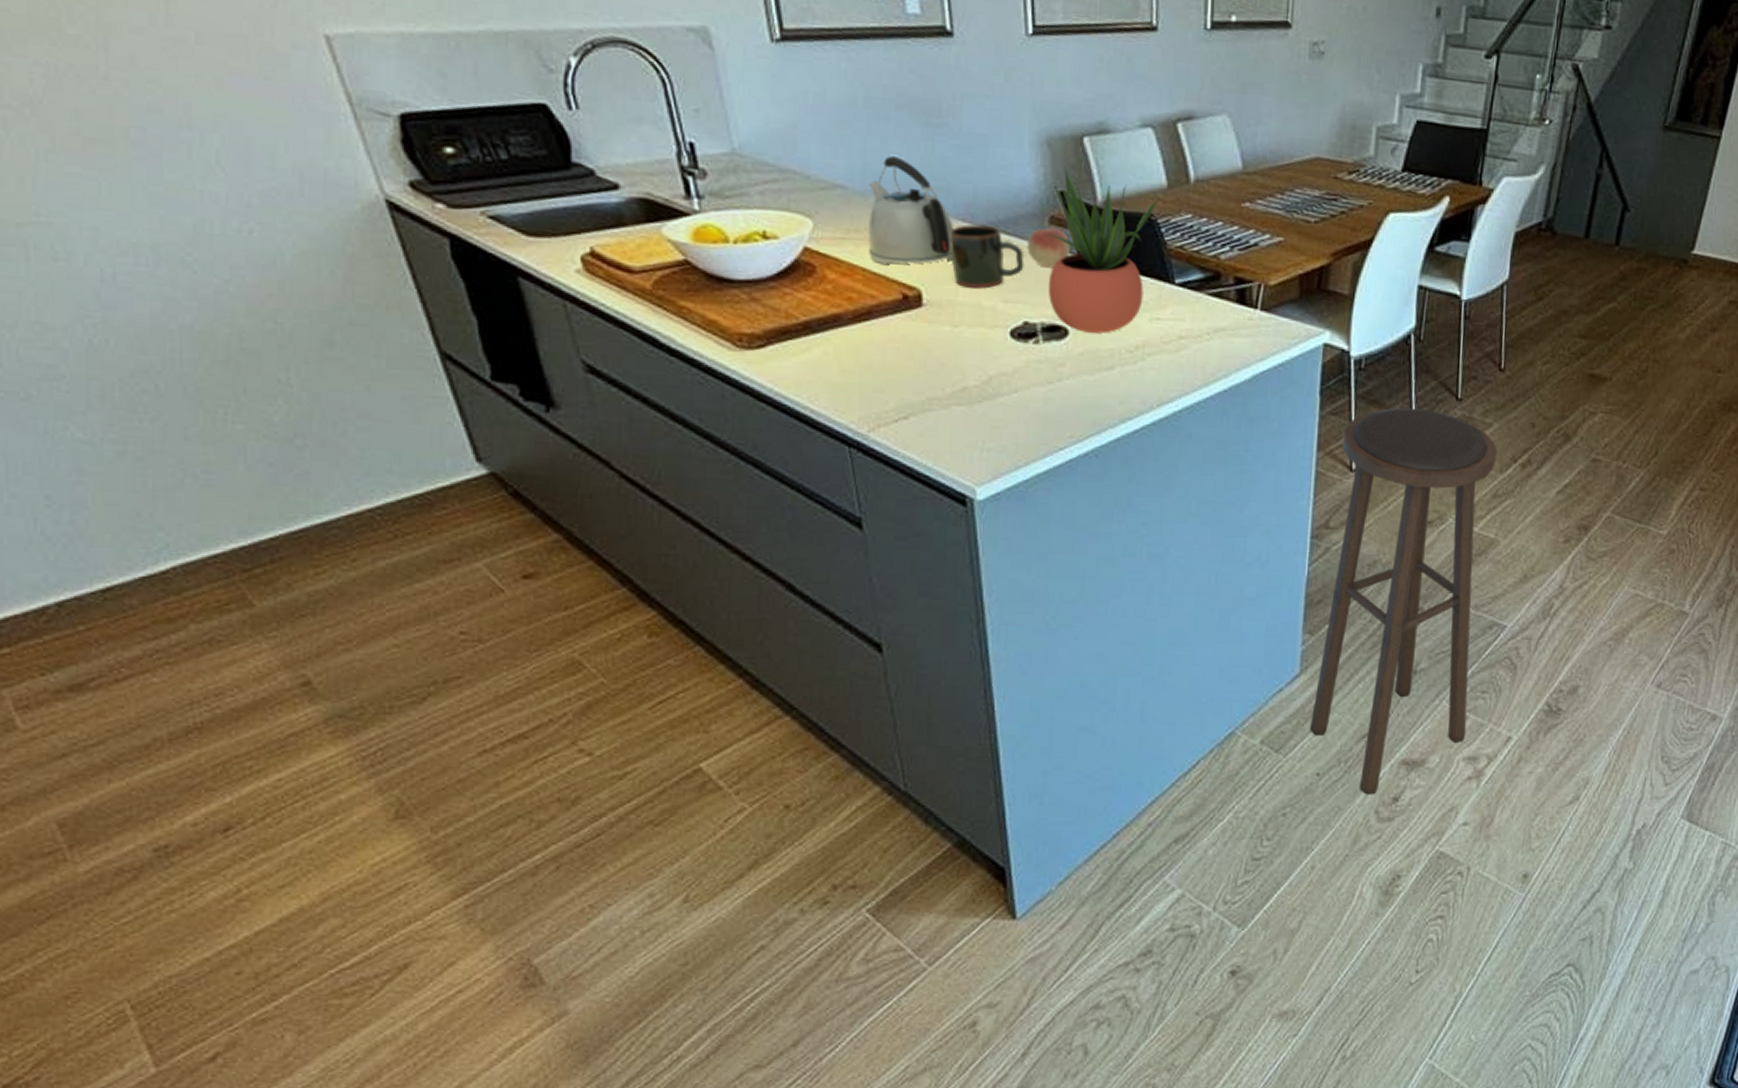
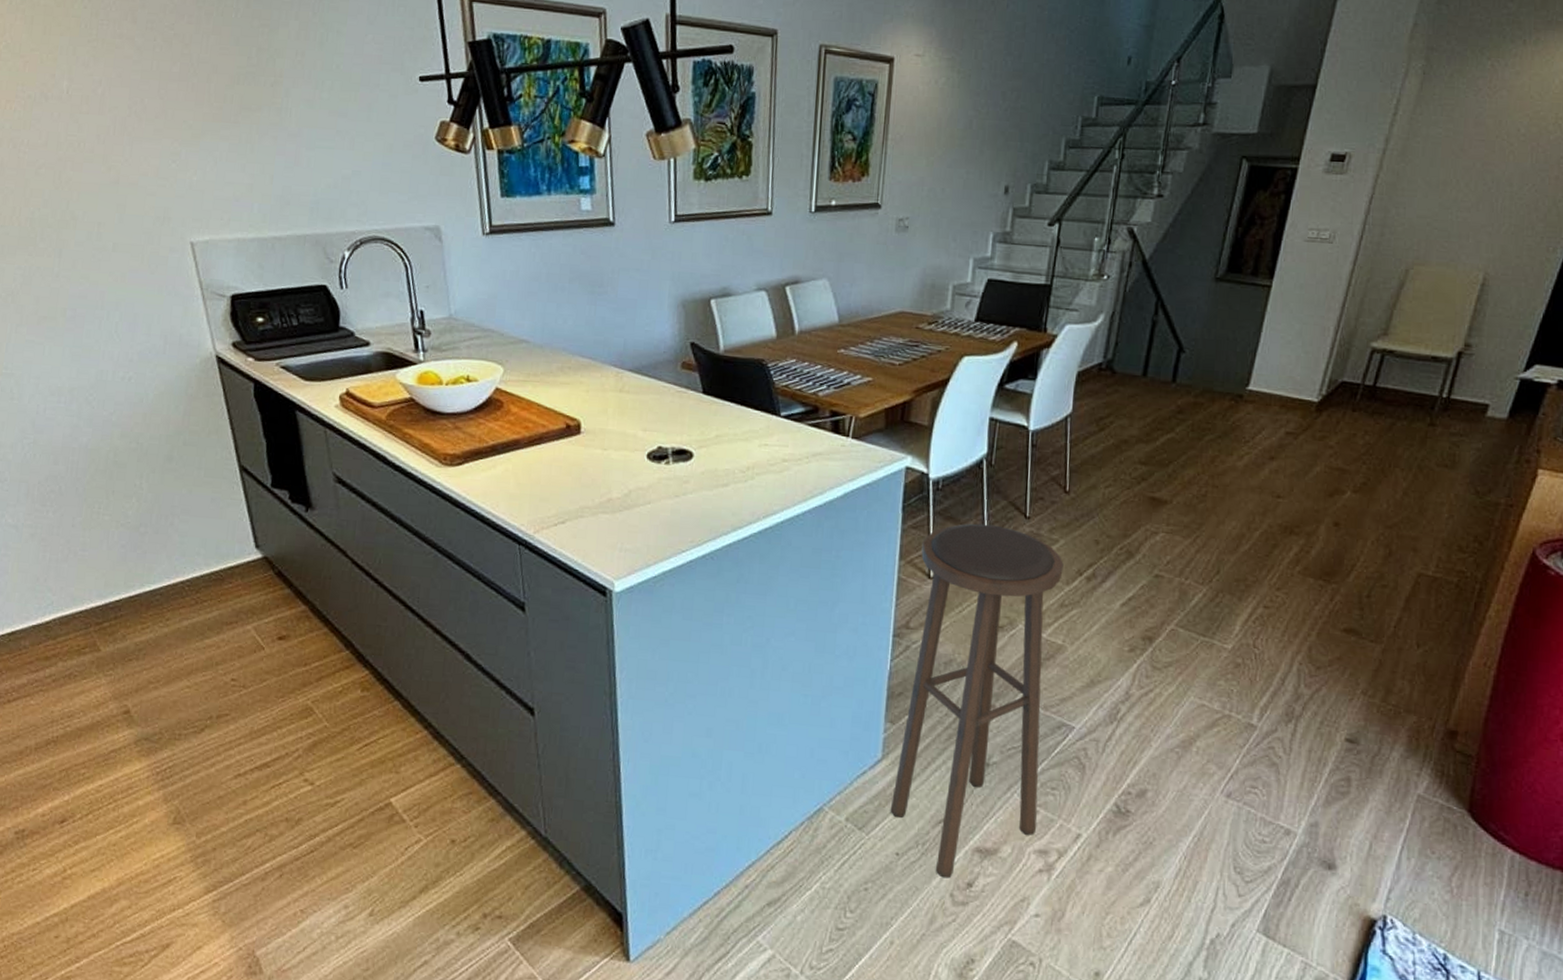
kettle: present [868,156,953,266] -> none [542,317,607,402]
mug: present [949,224,1025,289] -> none [603,369,661,420]
fruit: present [1027,227,1071,268] -> none [663,370,698,404]
potted plant: present [1045,167,1159,334] -> none [678,323,770,457]

